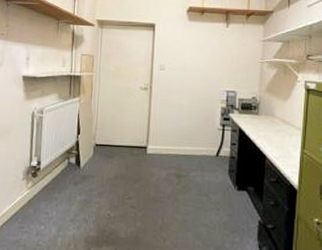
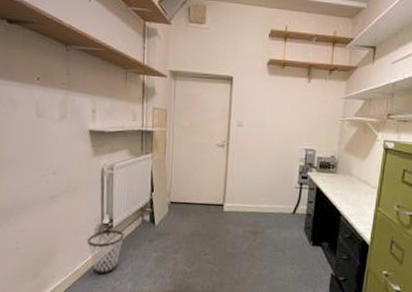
wastebasket: none [15,172,51,219] -> present [87,230,124,275]

